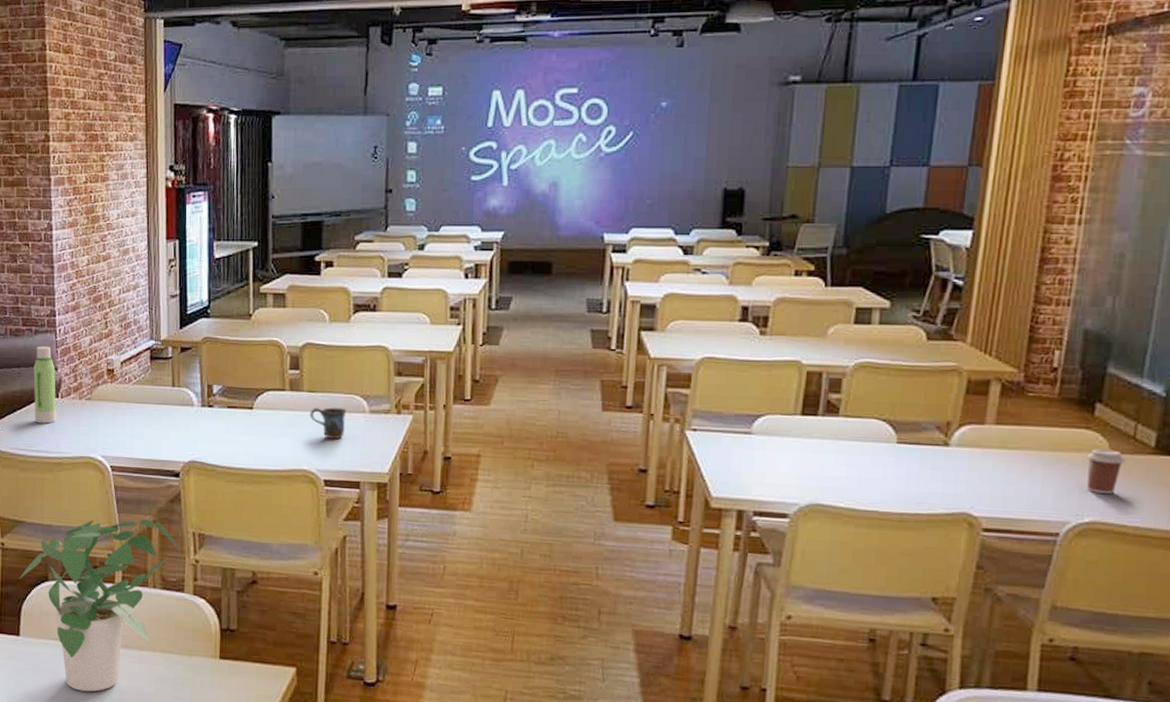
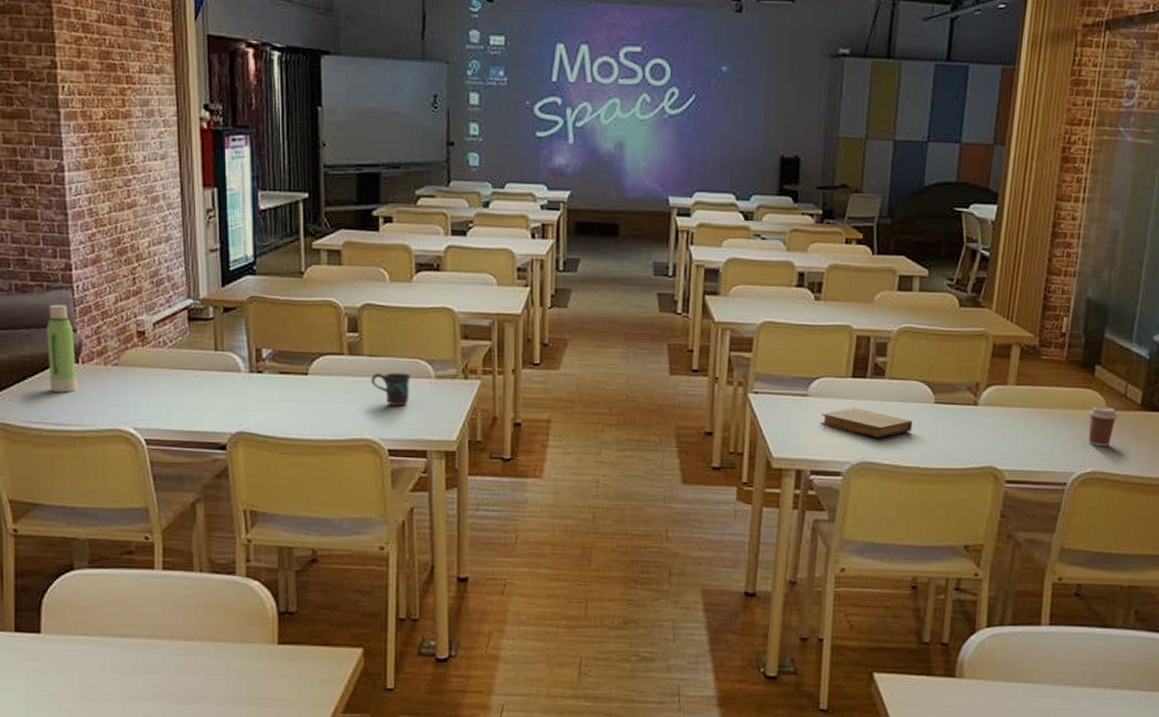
potted plant: present [19,518,180,692] -> none [37,496,230,690]
book: none [765,446,871,480] -> present [821,407,913,439]

